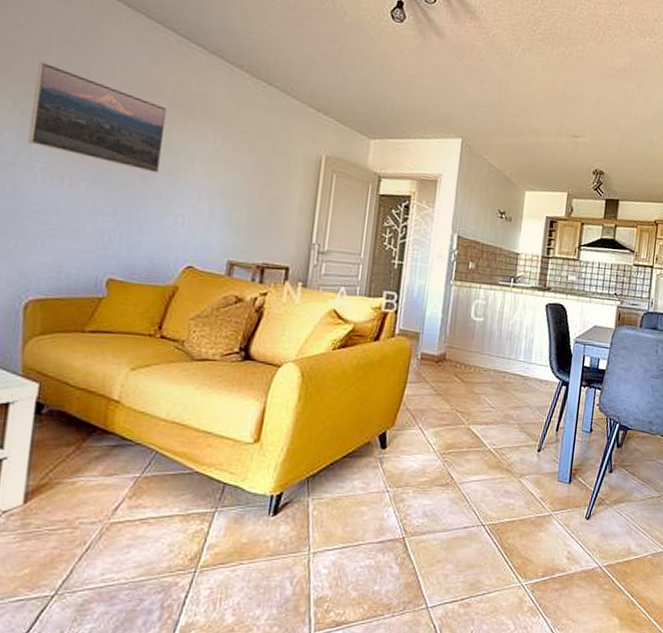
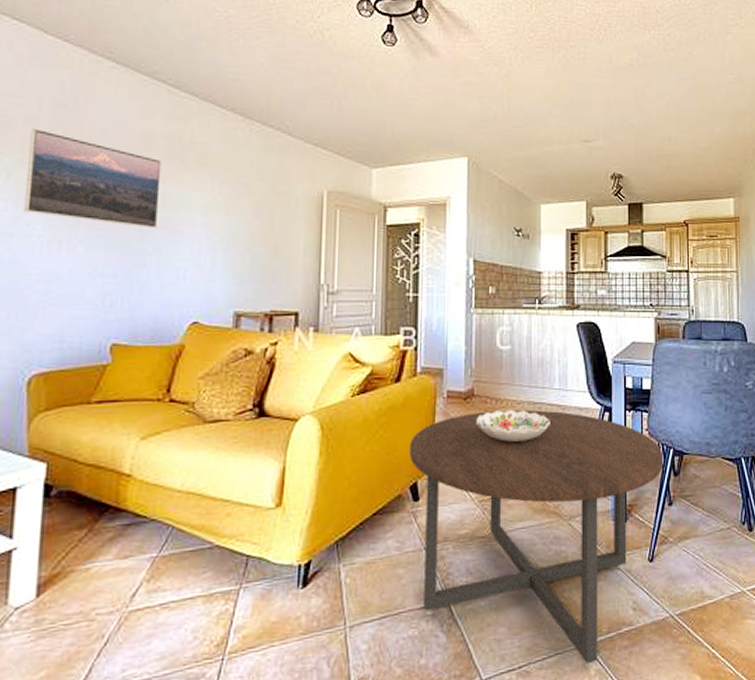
coffee table: none [381,375,610,606] -> present [409,410,664,669]
decorative bowl: none [444,374,513,405] -> present [476,409,550,442]

